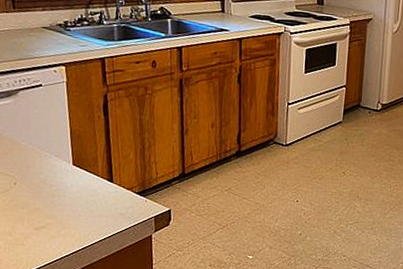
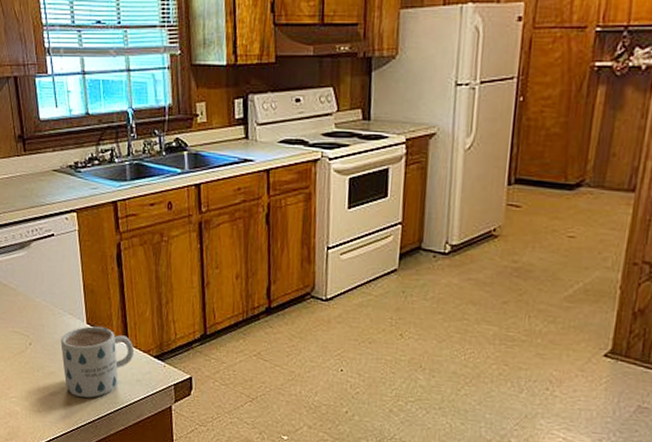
mug: none [46,167,119,231] -> present [60,326,135,398]

